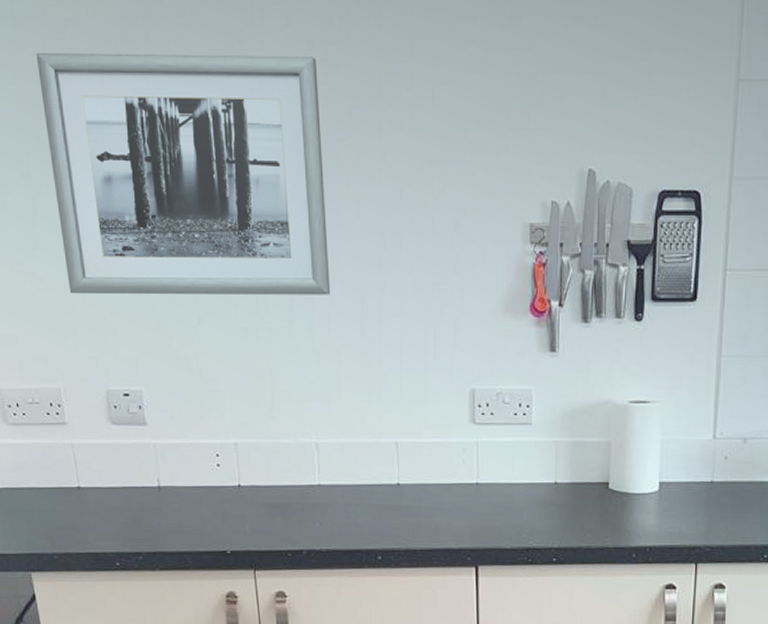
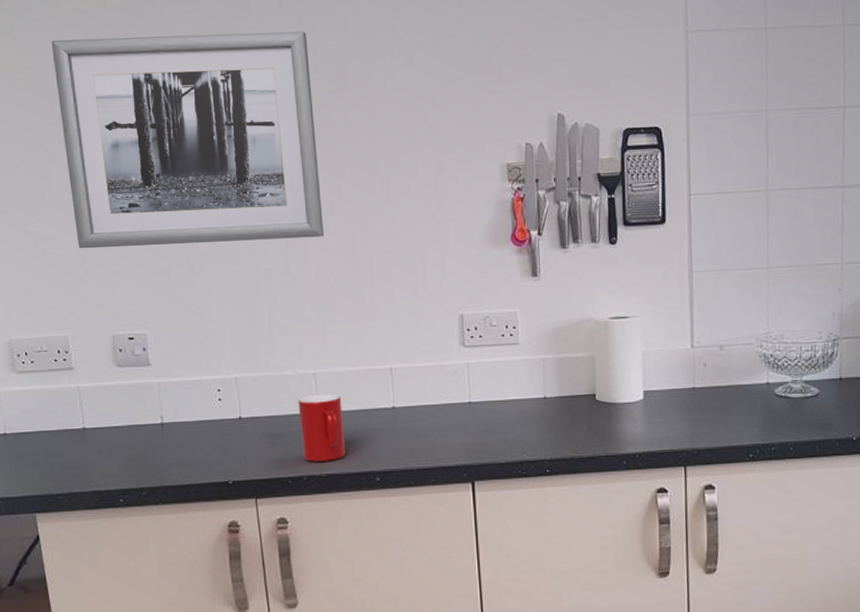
cup: none [299,466,347,536] -> present [298,394,346,462]

